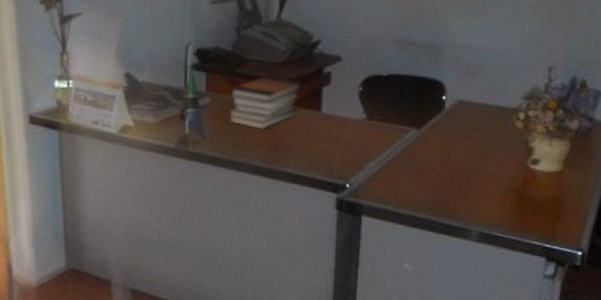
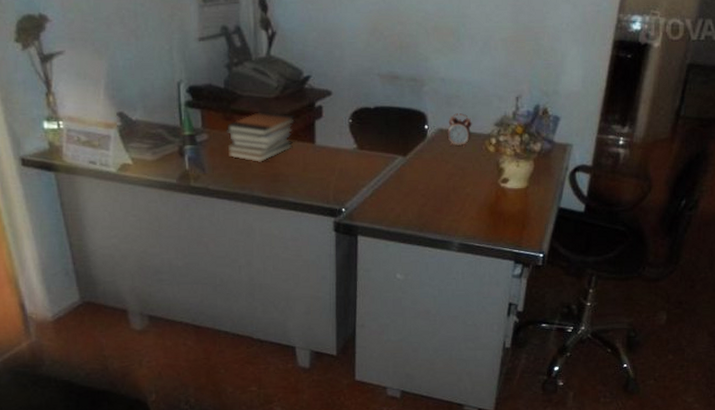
alarm clock: none [468,84,497,122] -> present [447,113,472,148]

